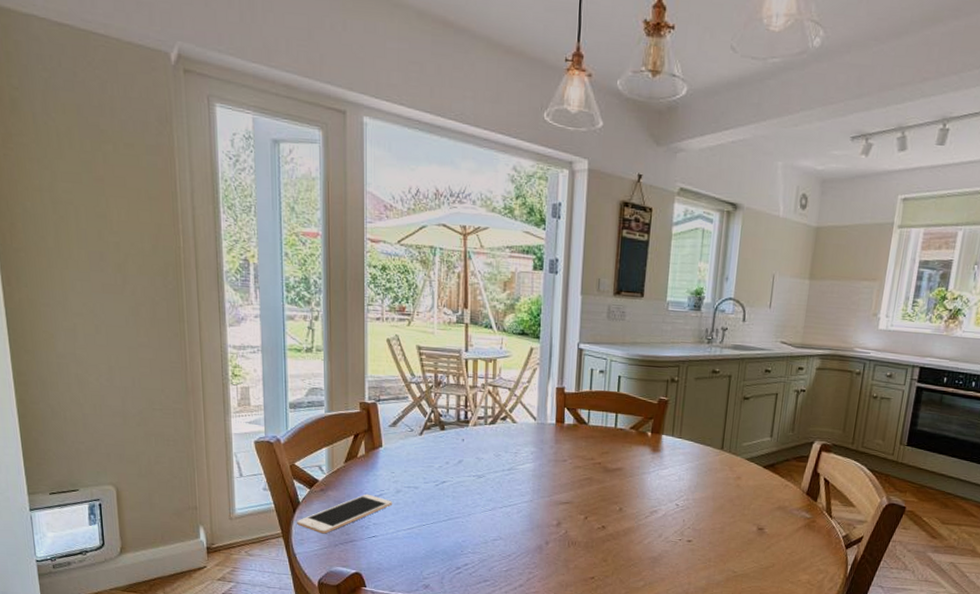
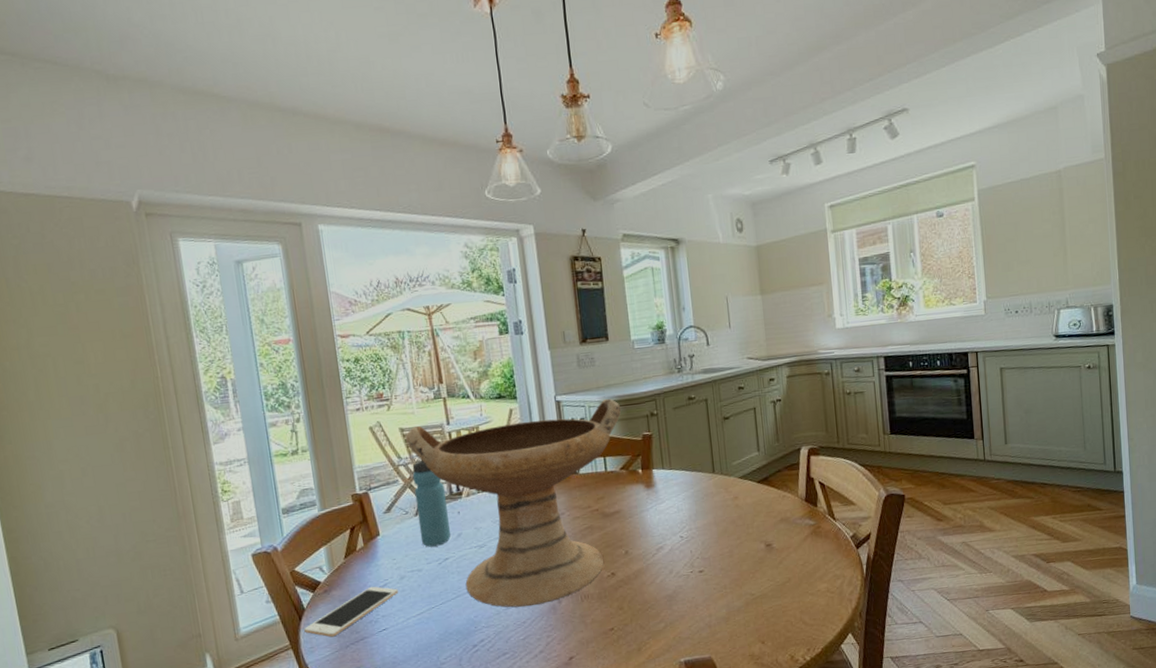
decorative bowl: none [421,347,643,542] -> present [405,399,622,608]
water bottle: none [422,381,453,468] -> present [412,459,451,547]

